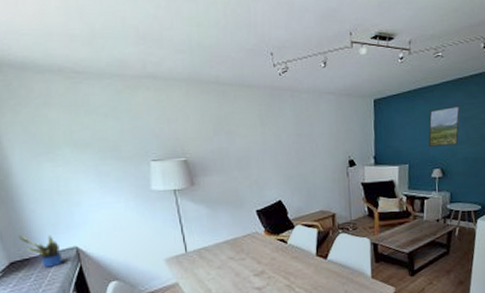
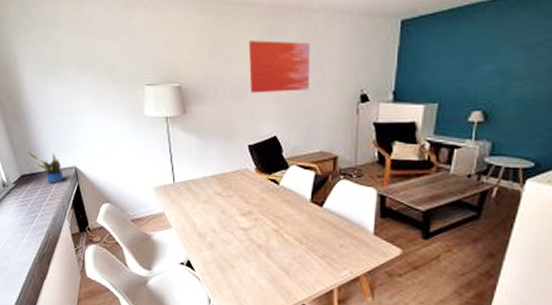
wall art: none [249,117,306,164] -> present [248,40,311,93]
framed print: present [428,106,461,147] -> none [469,29,524,82]

